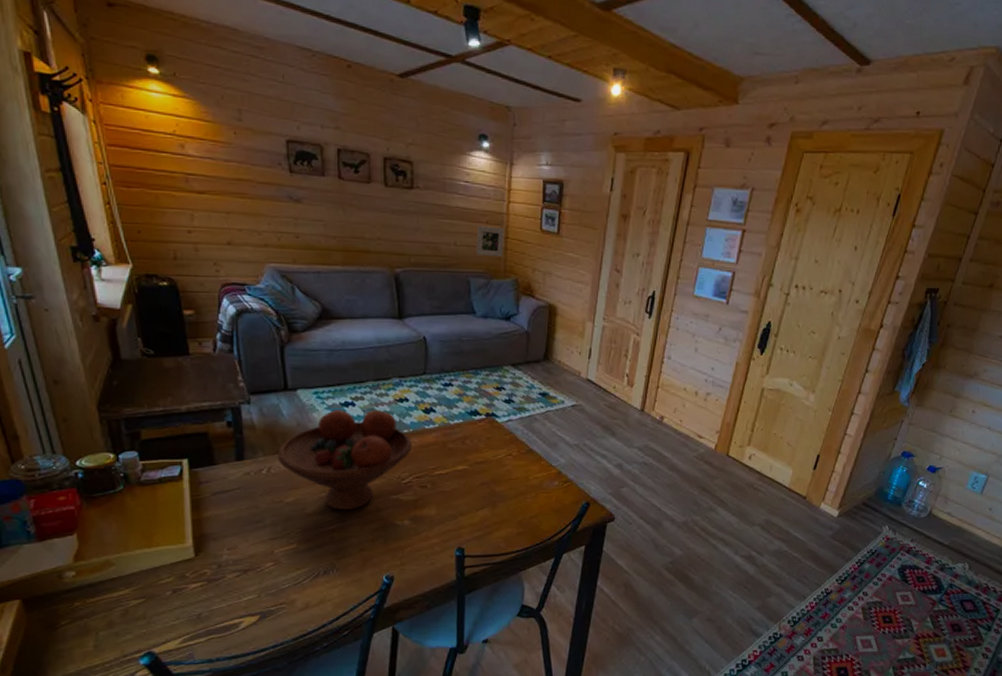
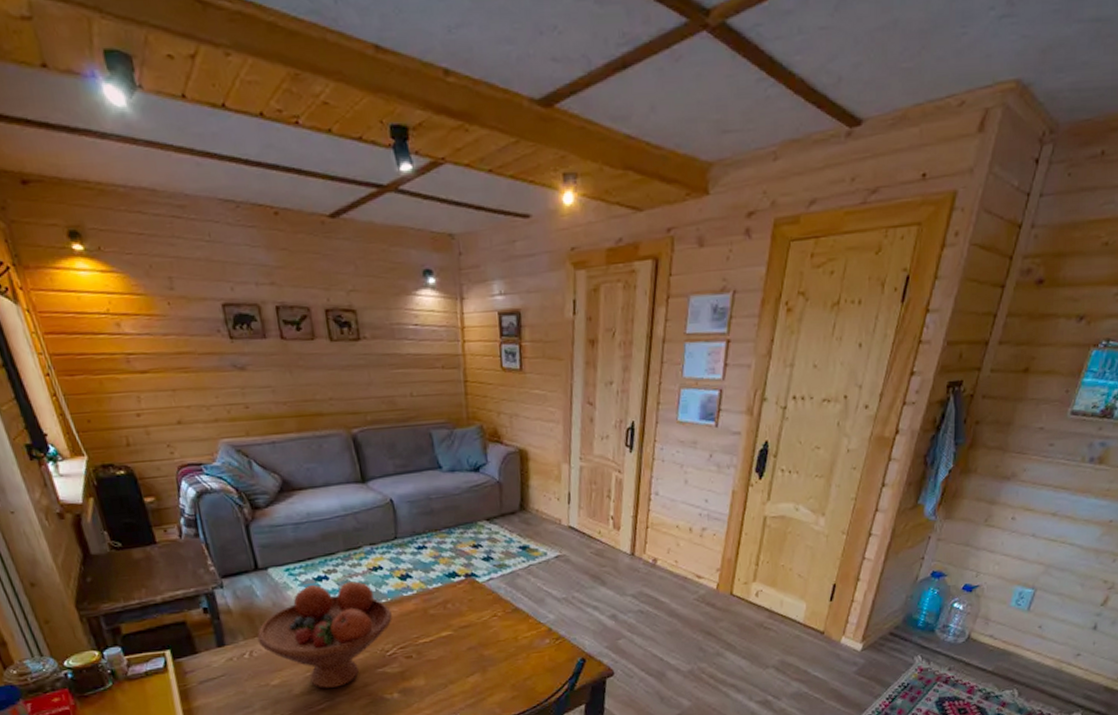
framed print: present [476,226,504,256] -> none [432,370,464,405]

